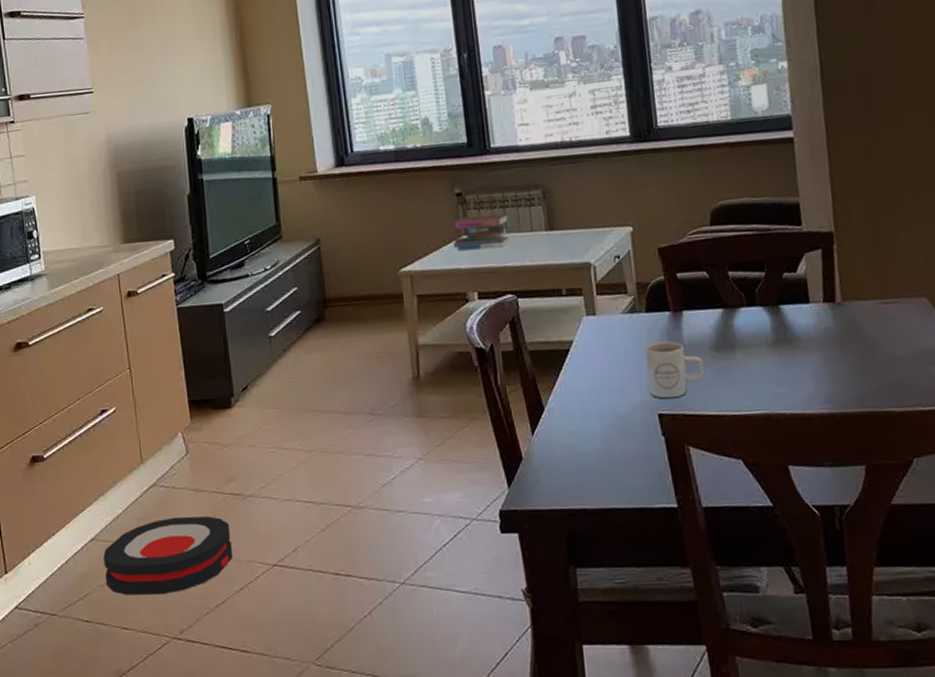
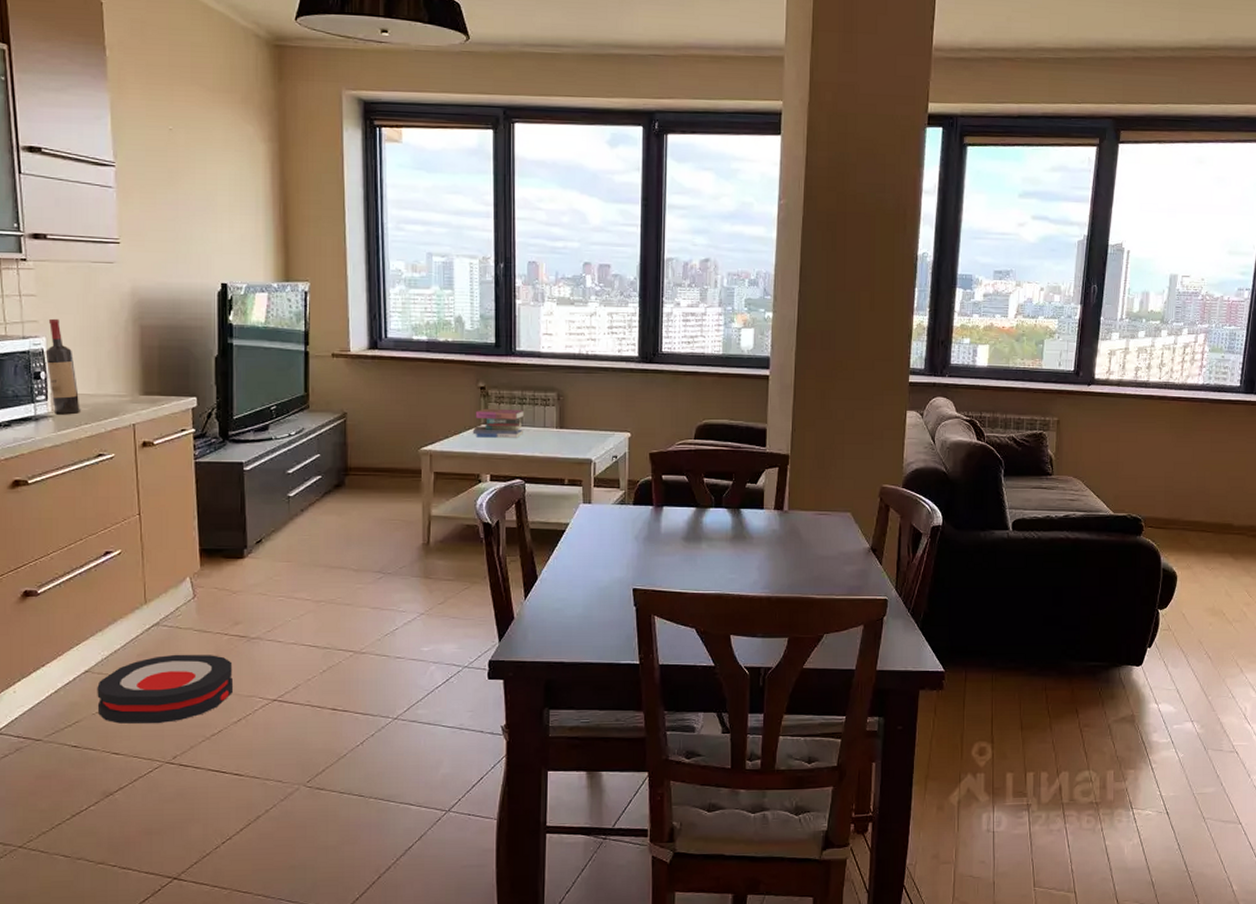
wine bottle: none [35,175,70,274] -> present [45,318,80,416]
mug: present [645,341,705,400] -> none [628,530,675,578]

